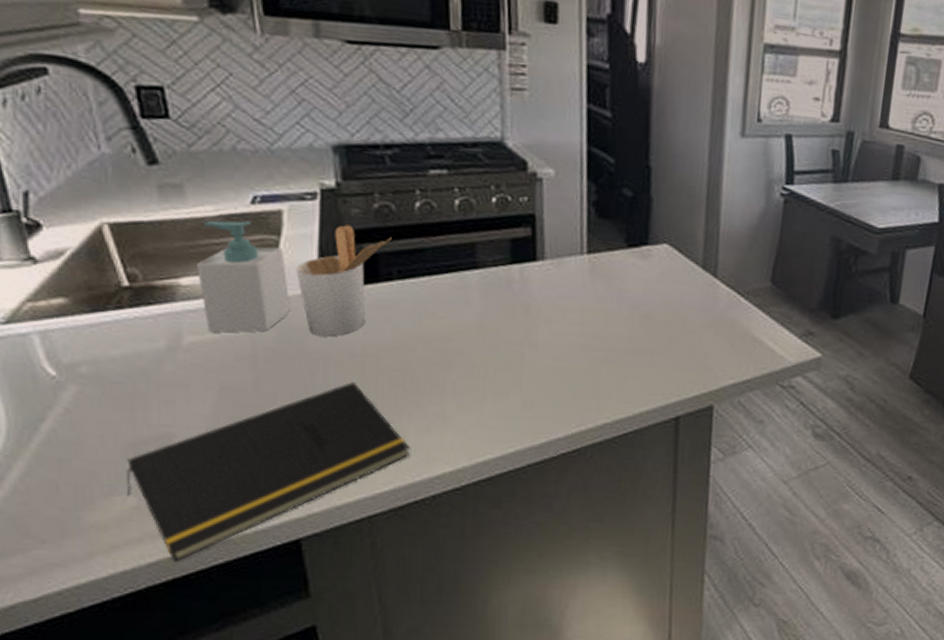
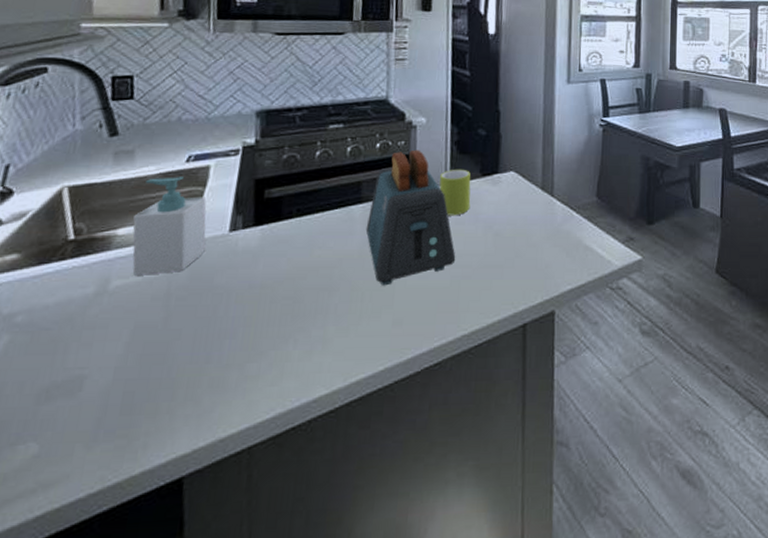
notepad: present [126,382,410,562] -> none [30,313,293,513]
utensil holder: present [296,225,392,337] -> none [214,174,295,272]
toaster: none [484,208,596,365] -> present [365,149,456,286]
mug: none [574,236,614,292] -> present [439,169,471,216]

